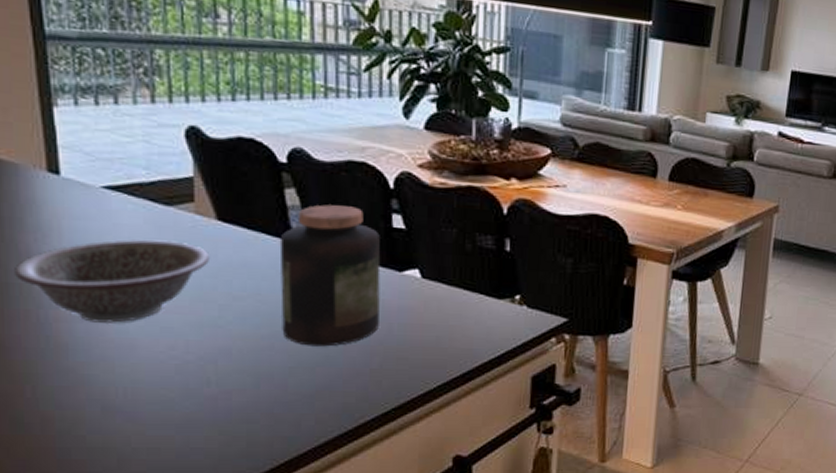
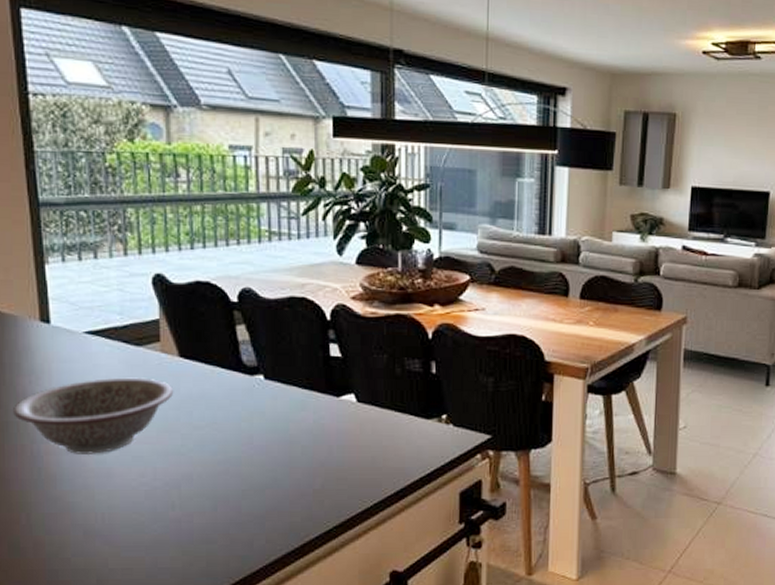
jar: present [279,204,381,347] -> none [232,338,321,470]

